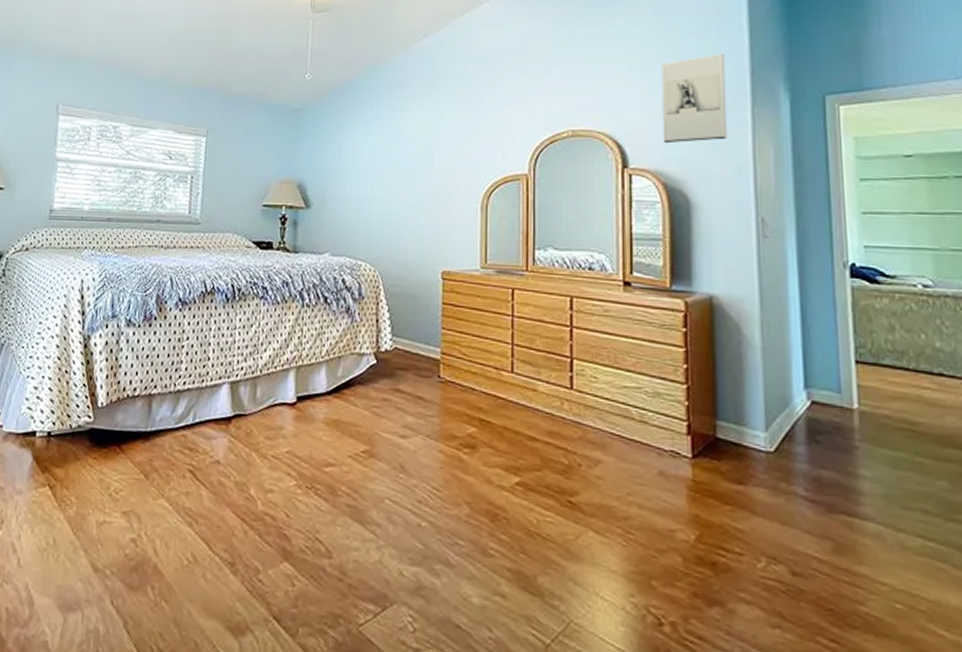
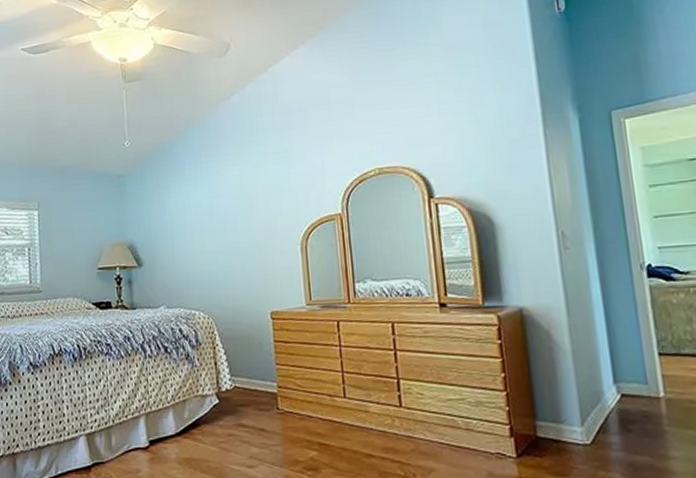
wall sculpture: present [661,53,727,144] -> none [456,81,523,172]

